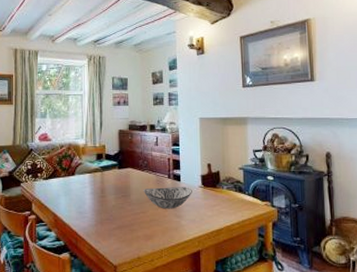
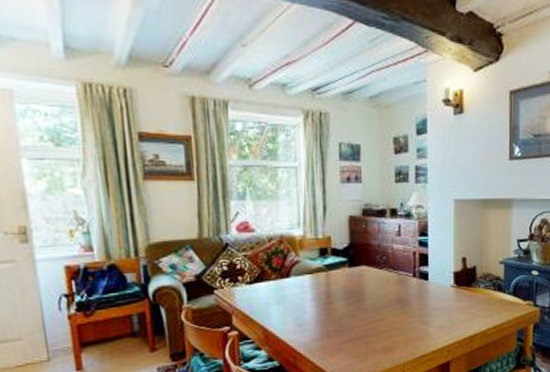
decorative bowl: present [143,187,192,209] -> none [381,287,442,315]

